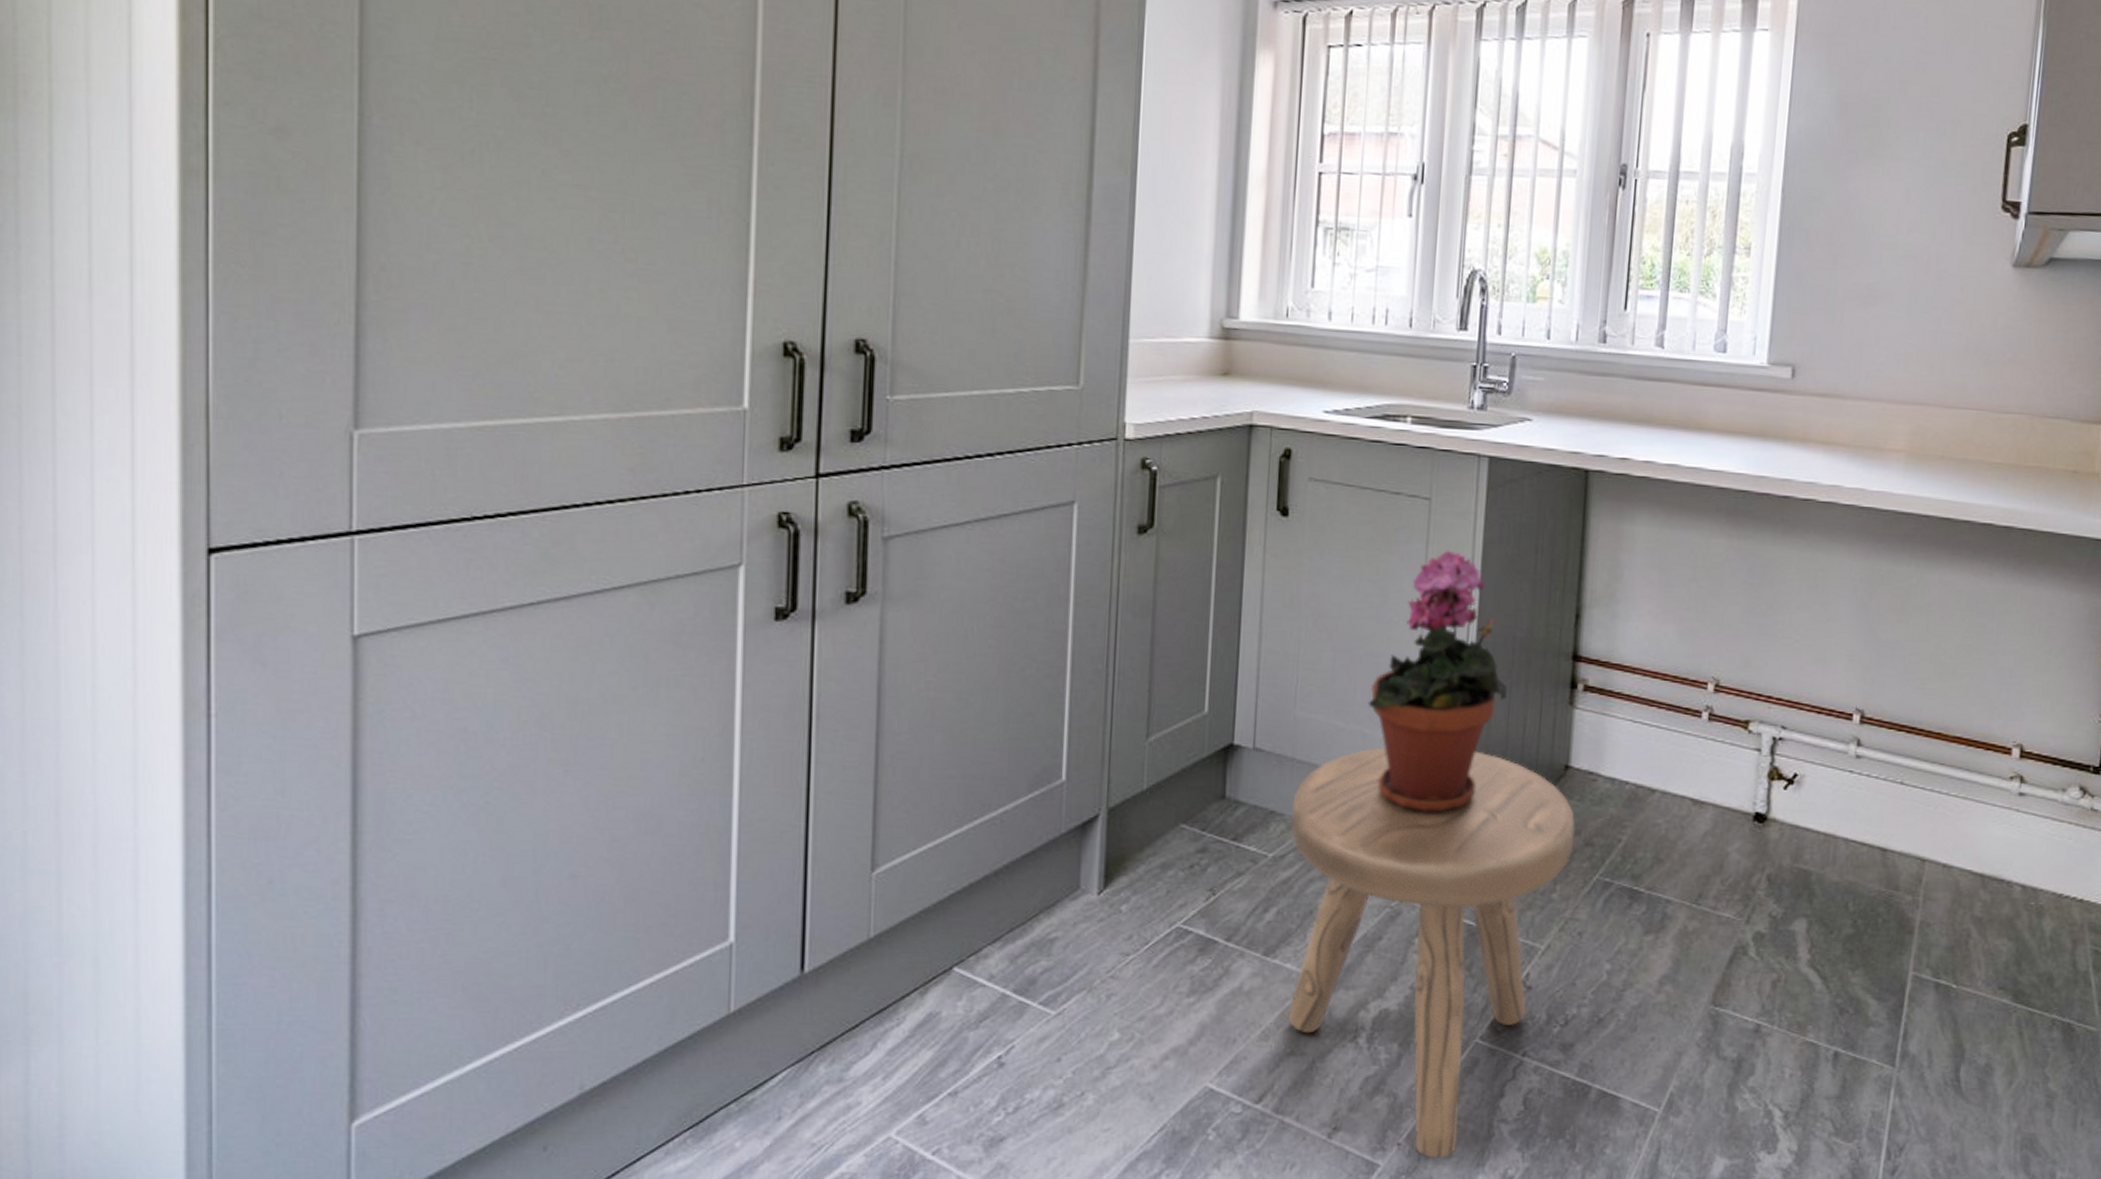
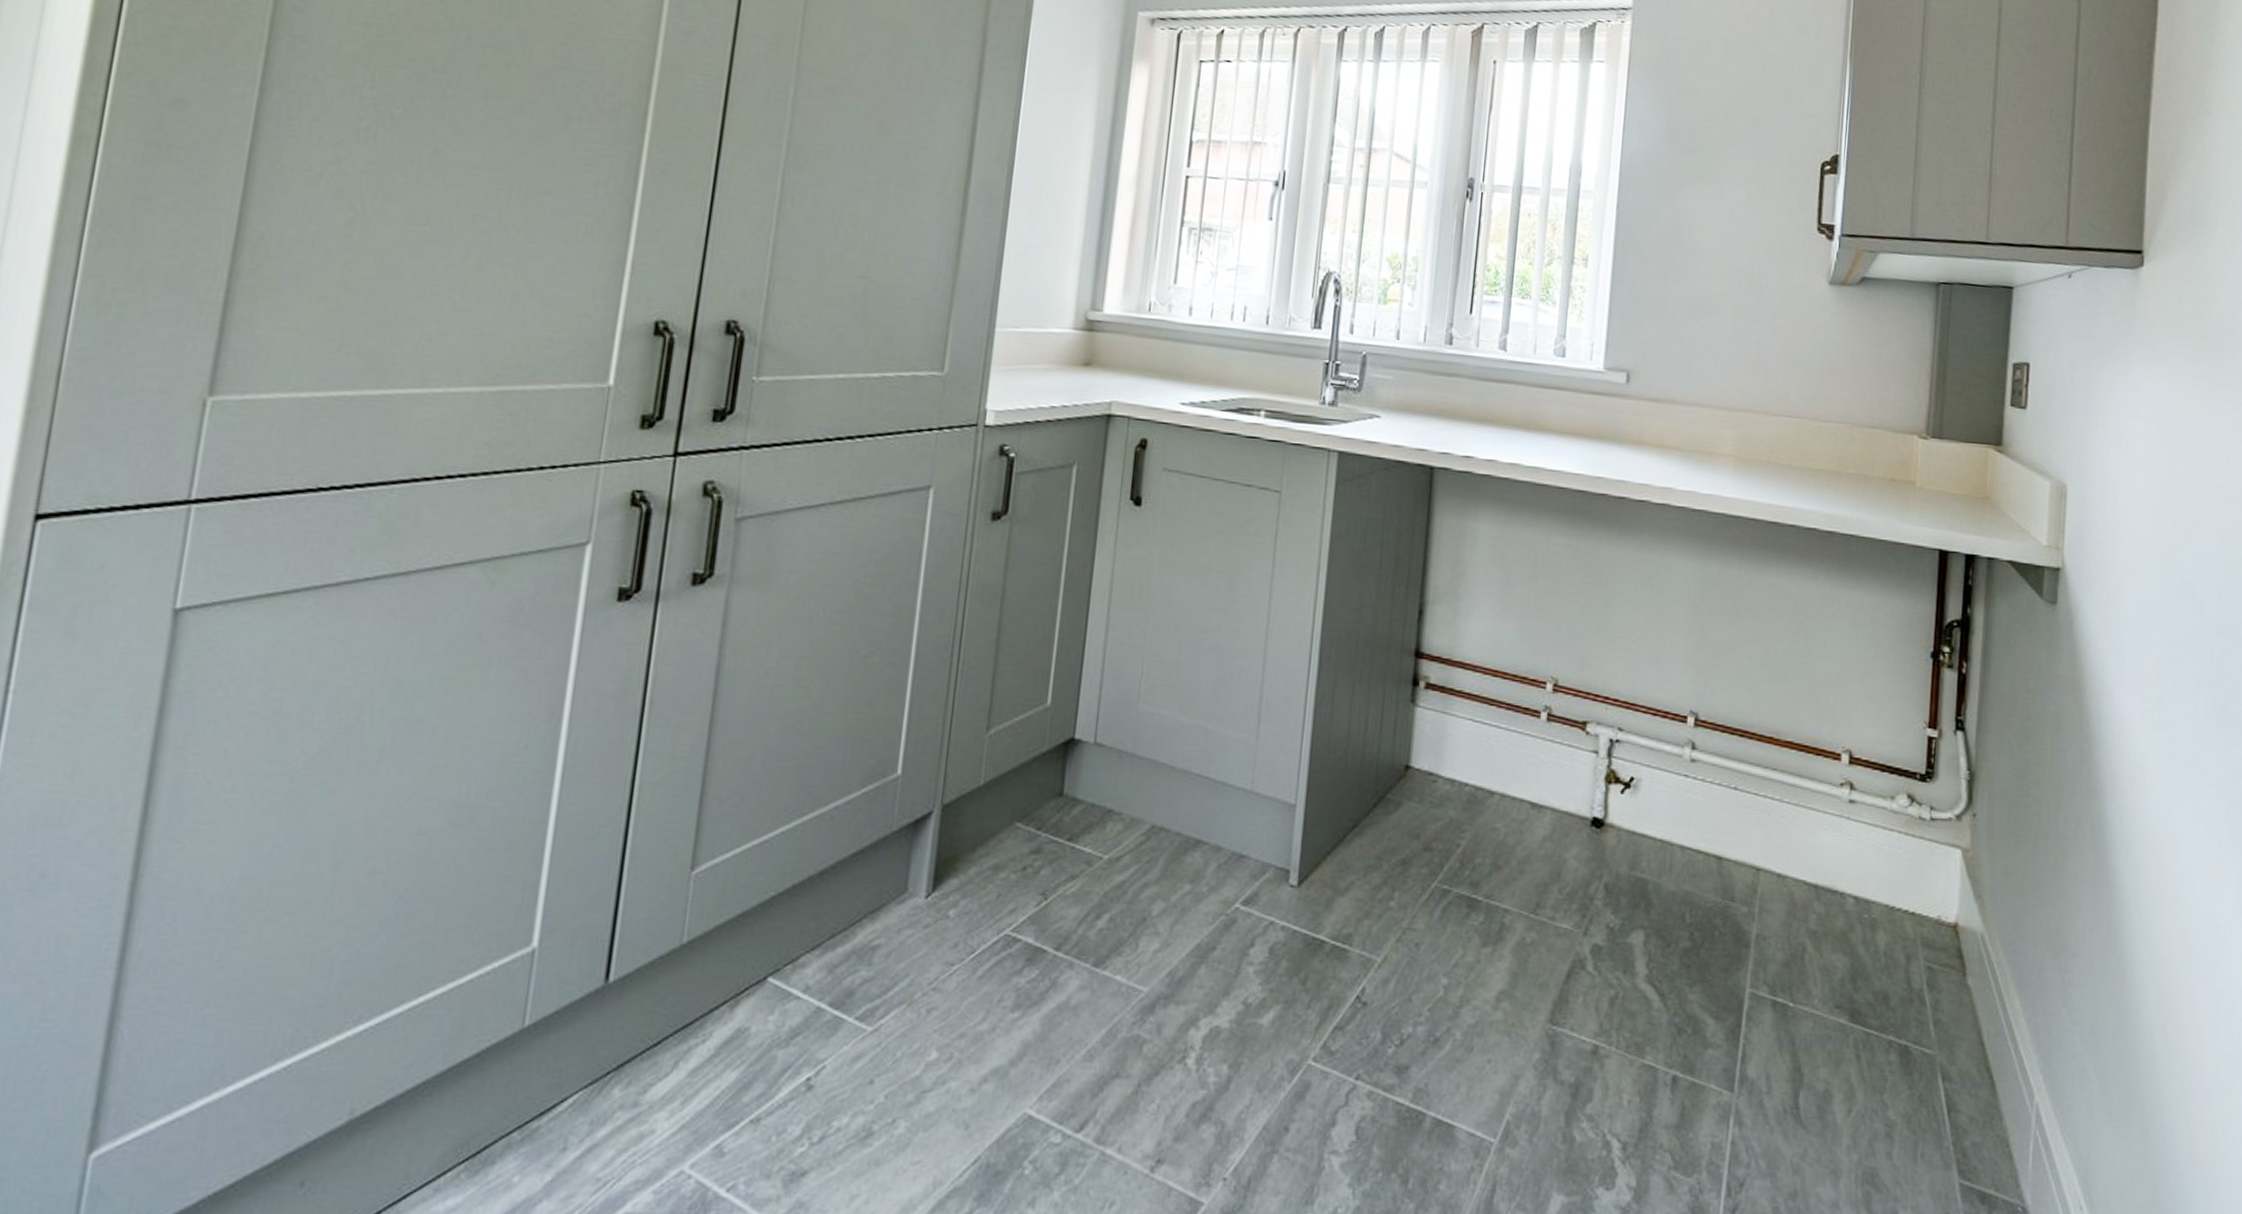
stool: present [1288,746,1575,1158] -> none [1115,742,1414,1195]
potted plant: present [1368,550,1508,814] -> none [1211,543,1351,815]

